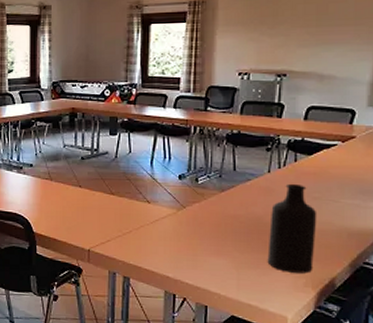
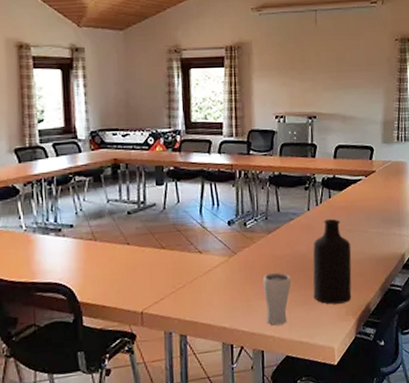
drinking glass: none [211,230,242,284] -> present [262,272,291,326]

